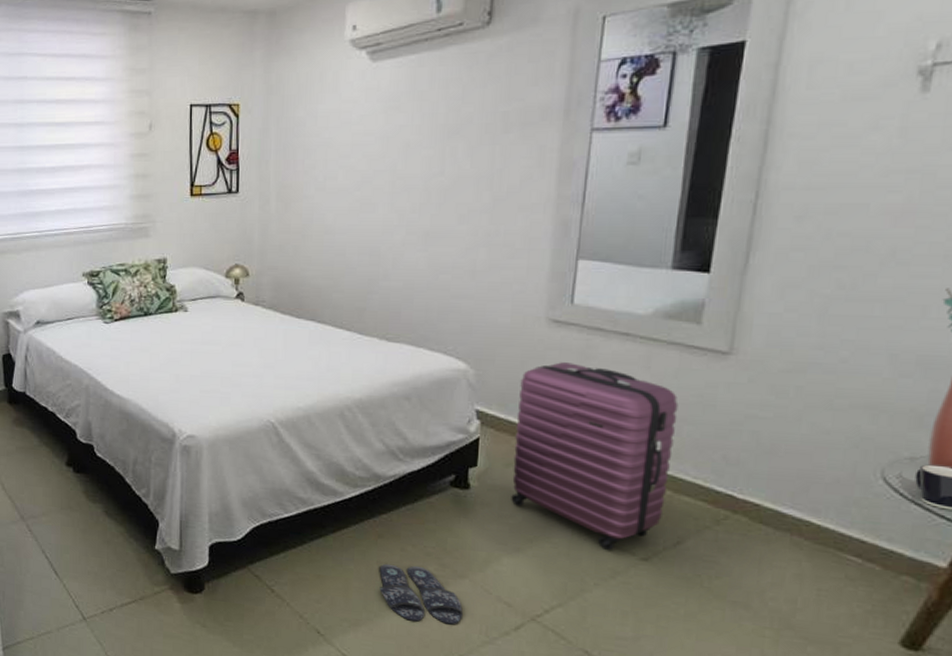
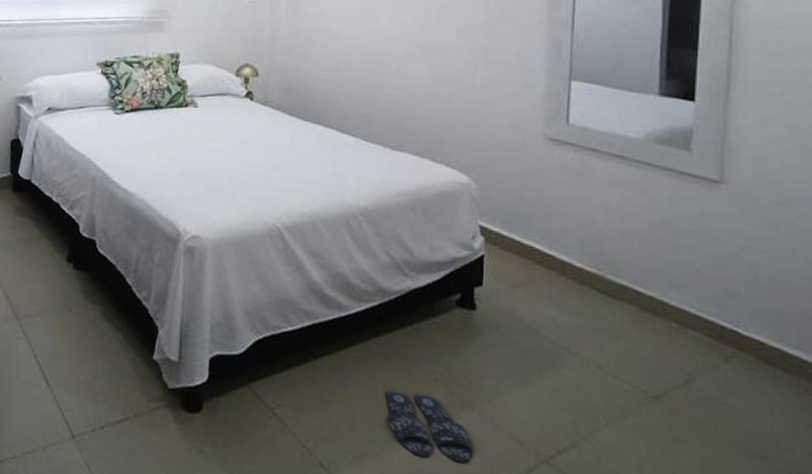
suitcase: present [511,362,679,550] -> none [518,181,676,386]

